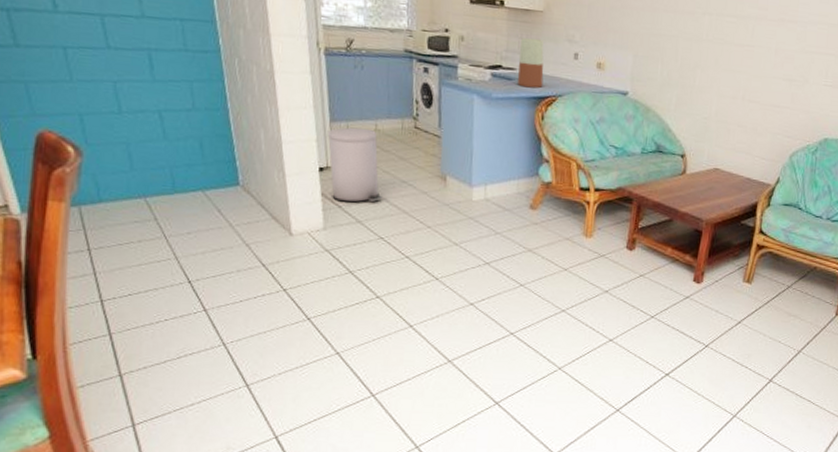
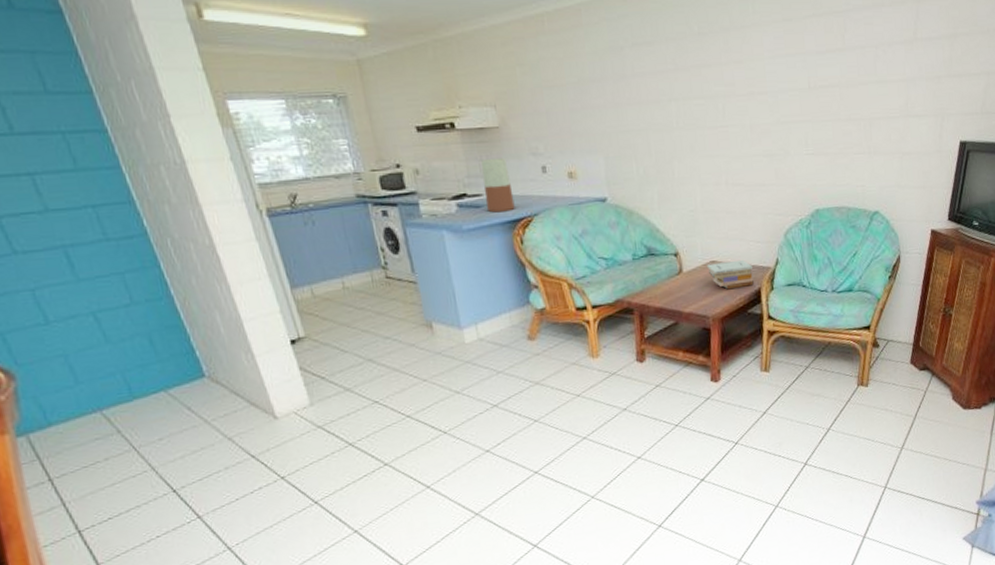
pedal bin: present [327,127,383,203] -> none [290,288,369,373]
books: none [709,170,753,199] -> present [706,259,754,290]

